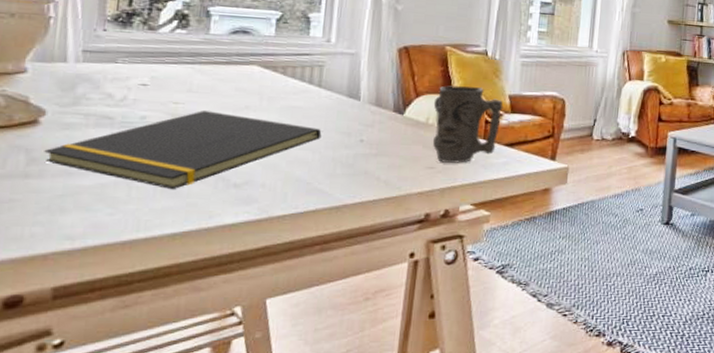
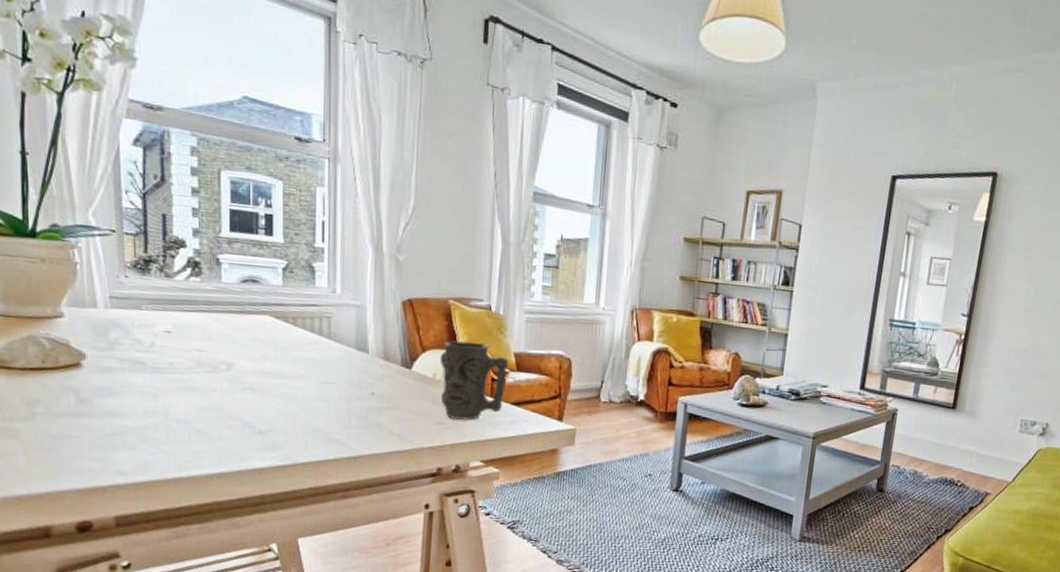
notepad: present [44,111,322,190] -> none [90,359,335,434]

